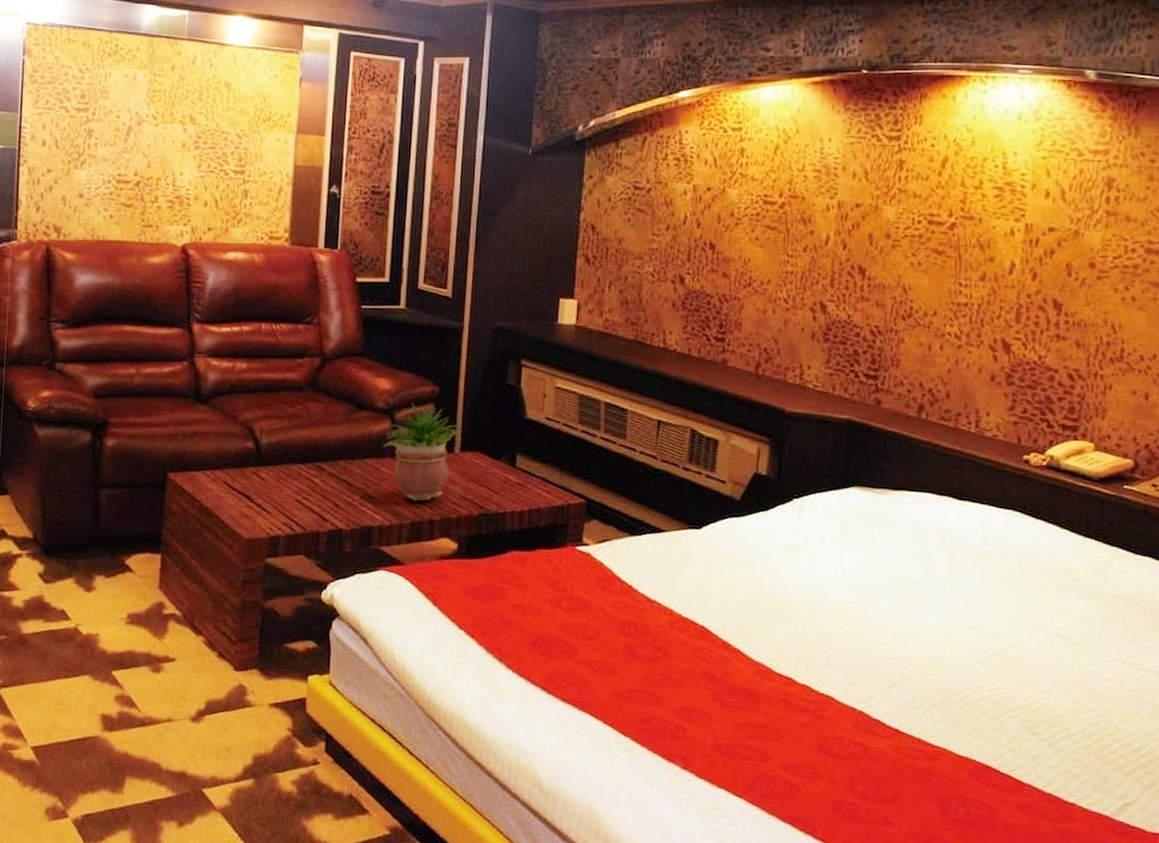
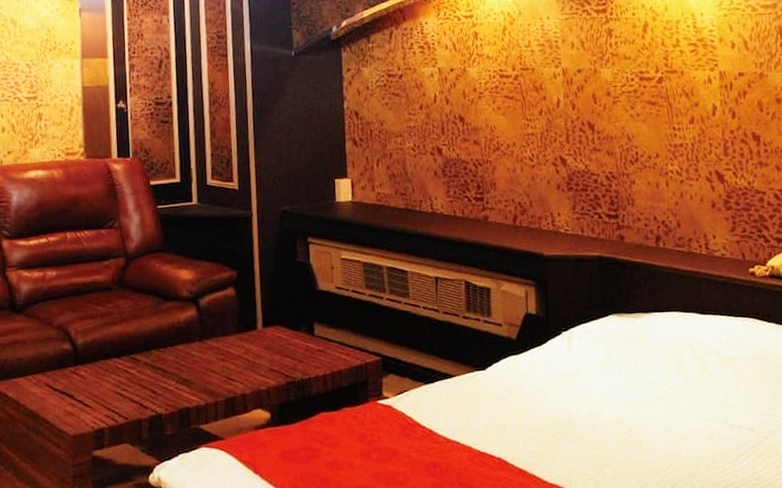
potted plant: present [383,403,461,501] -> none [191,287,261,379]

